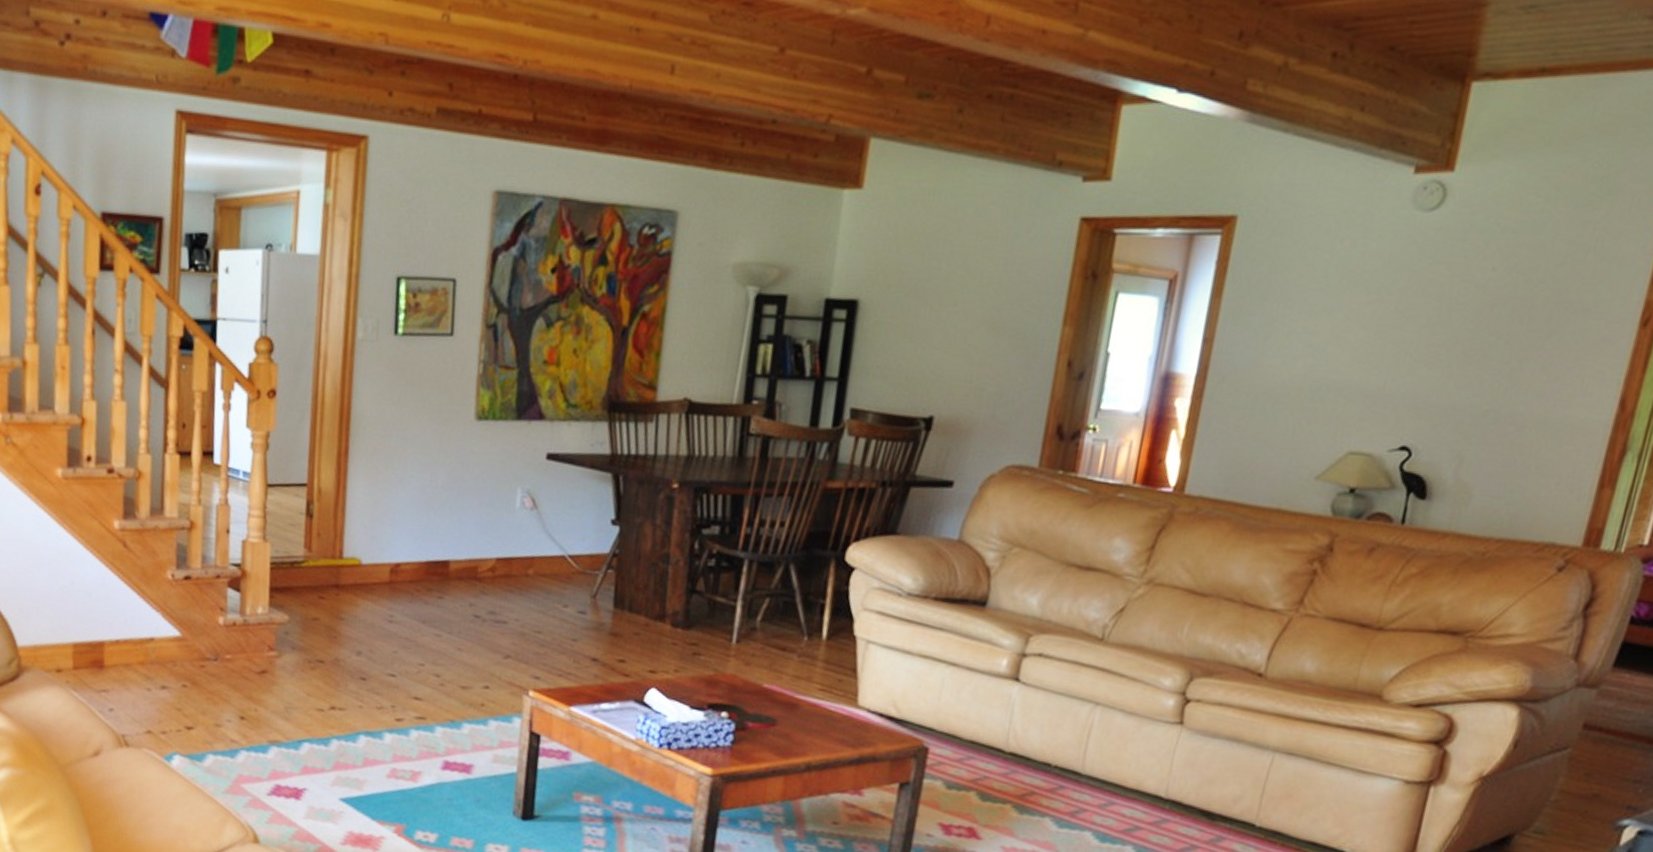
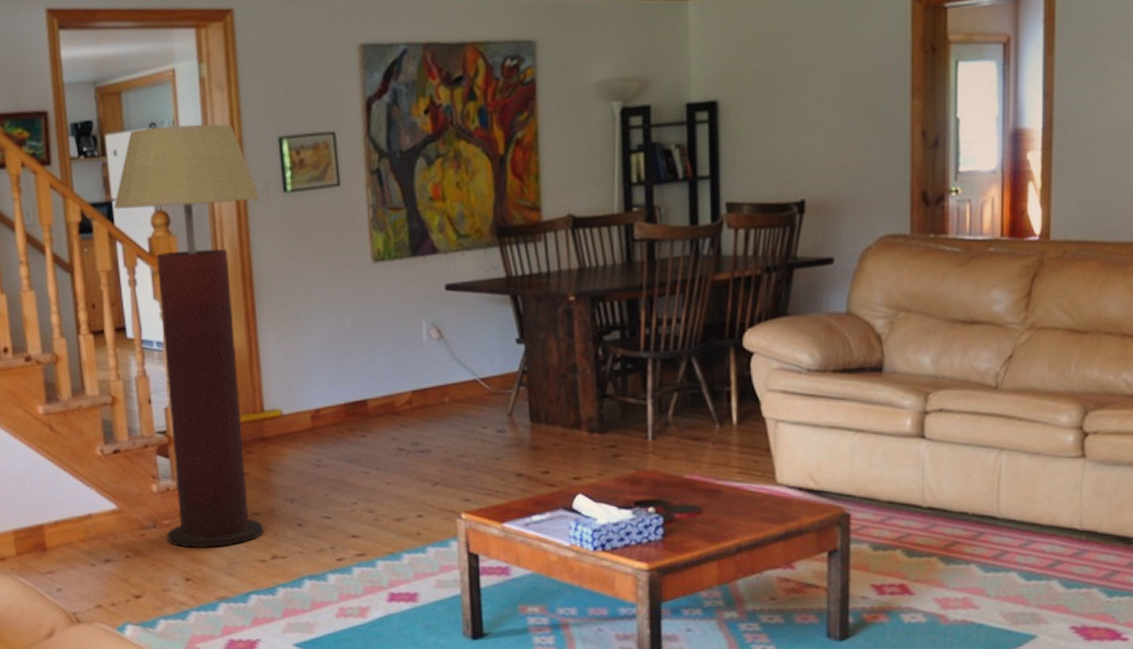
floor lamp: none [218,248,370,690] -> present [114,124,264,548]

